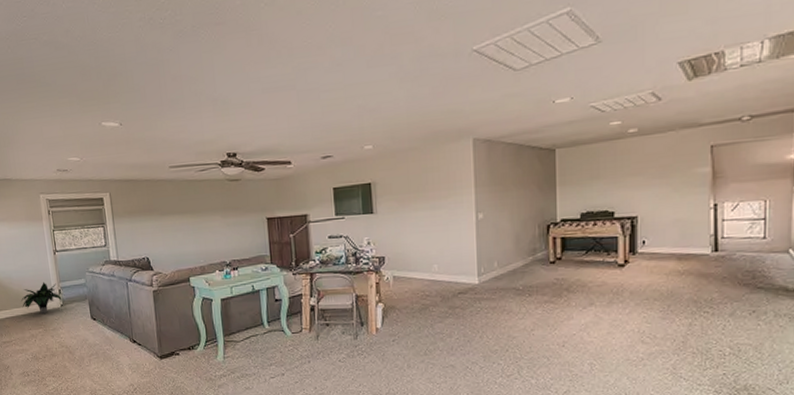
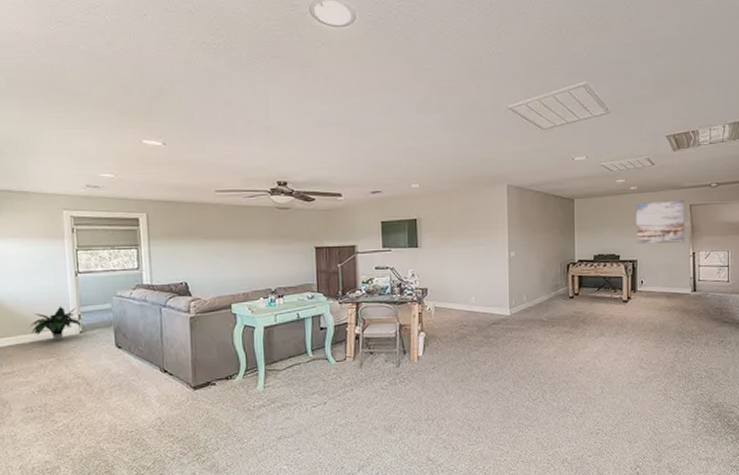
wall art: none [636,140,704,197] -> present [636,200,685,244]

